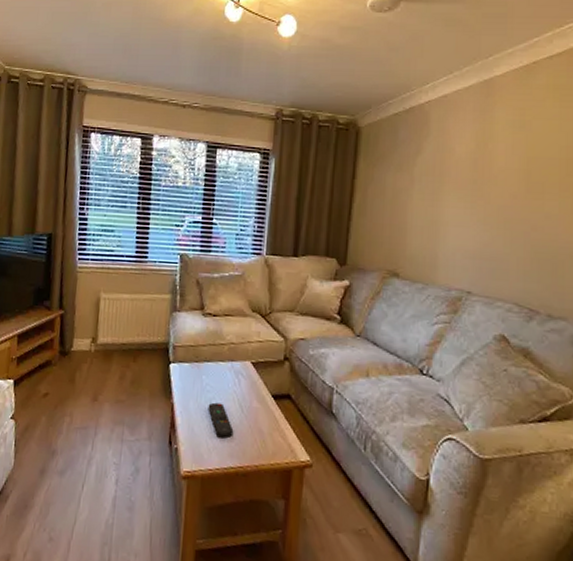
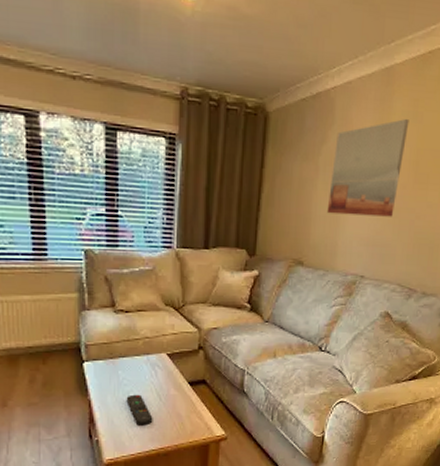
wall art: none [424,128,515,228] -> present [326,119,409,217]

